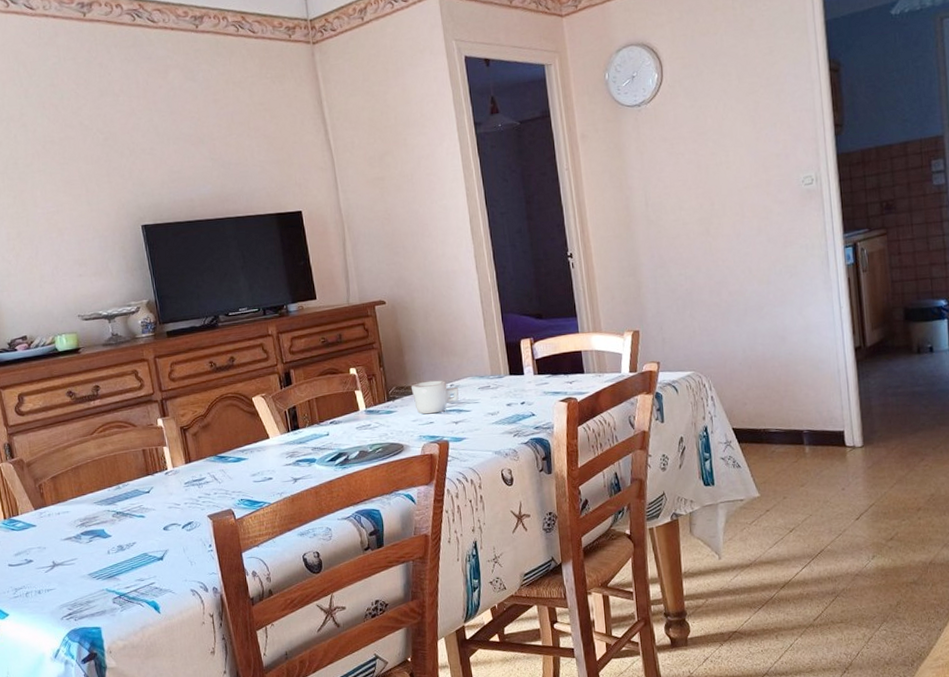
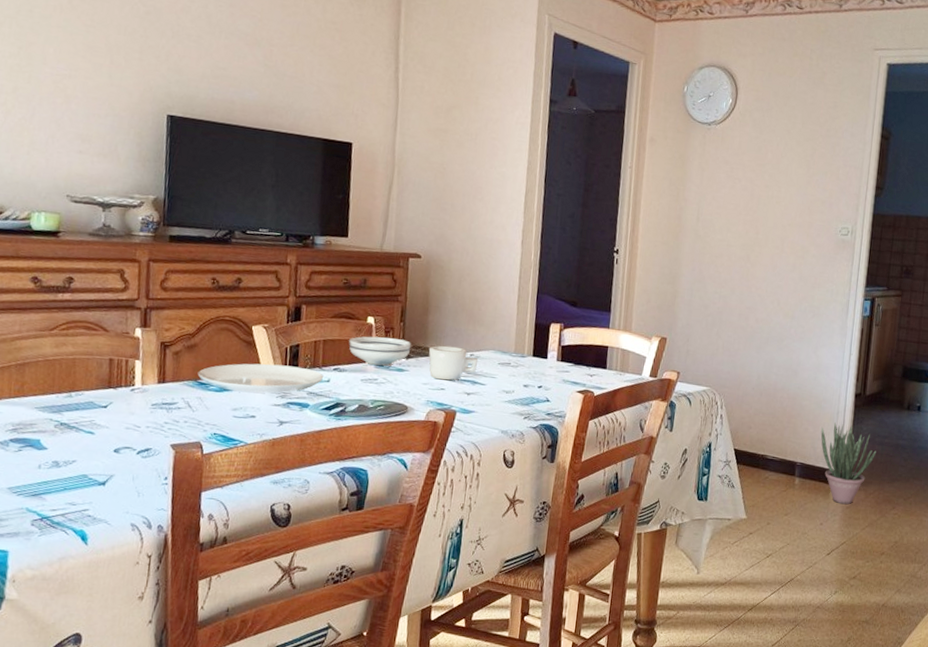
plate: none [216,426,322,459] -> present [197,363,323,394]
bowl: none [338,383,395,412] -> present [348,336,412,366]
potted plant: none [823,381,891,465] -> present [821,422,877,505]

